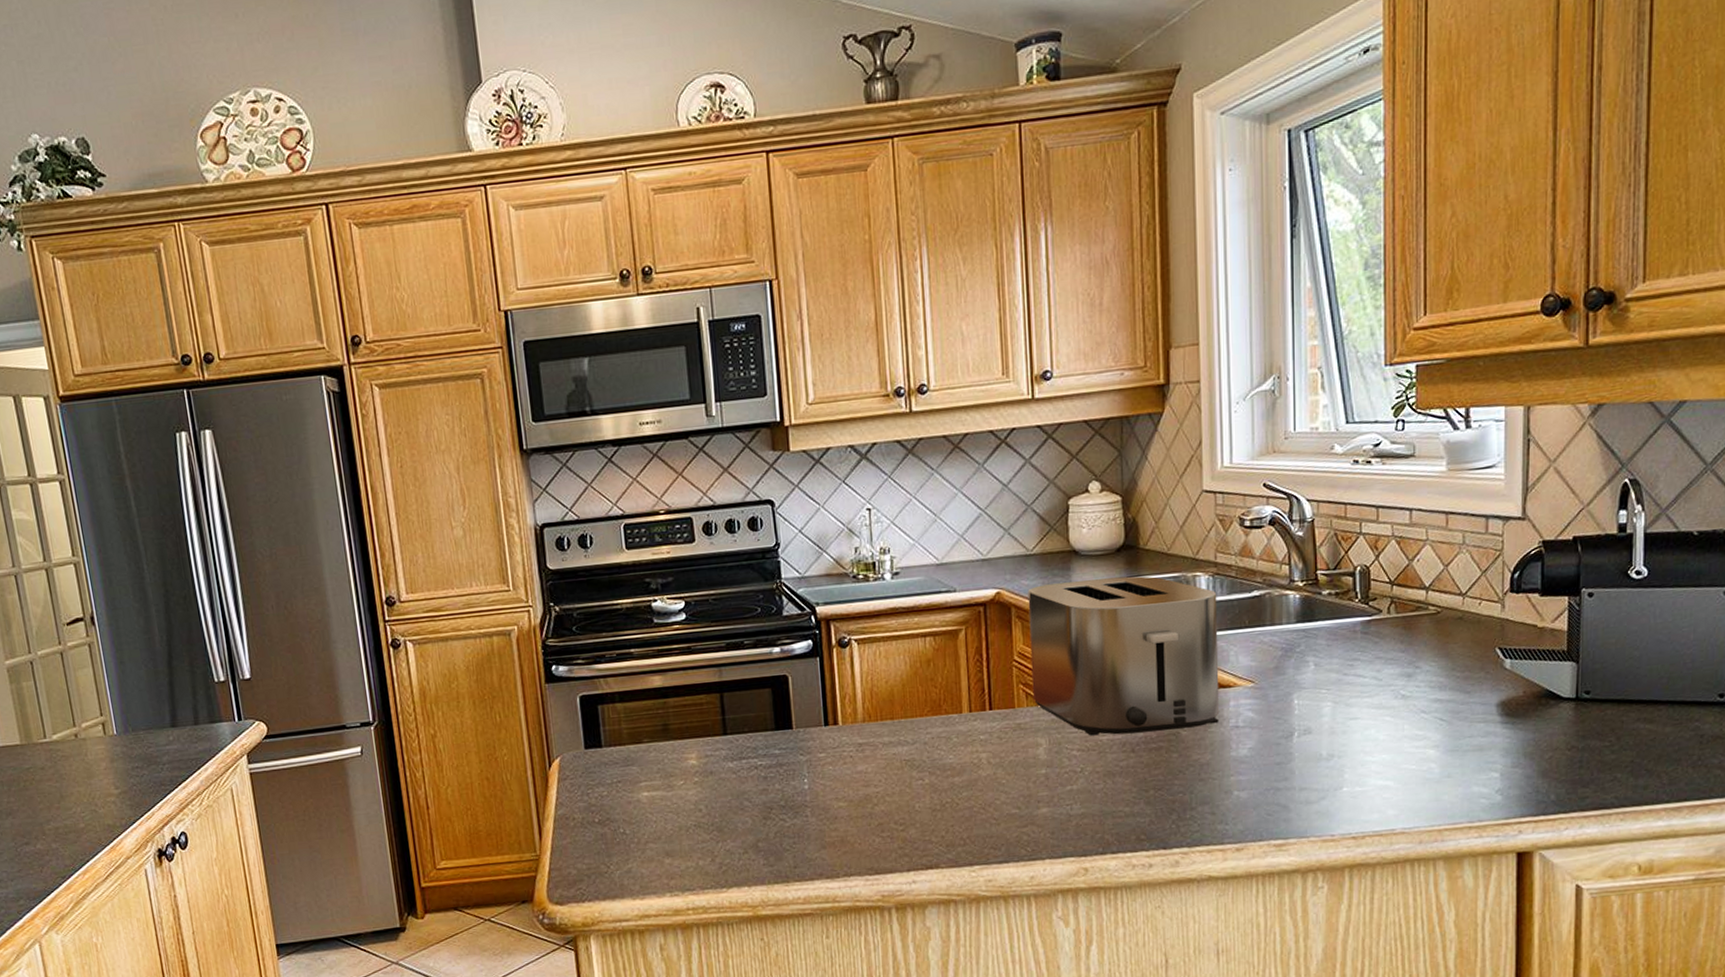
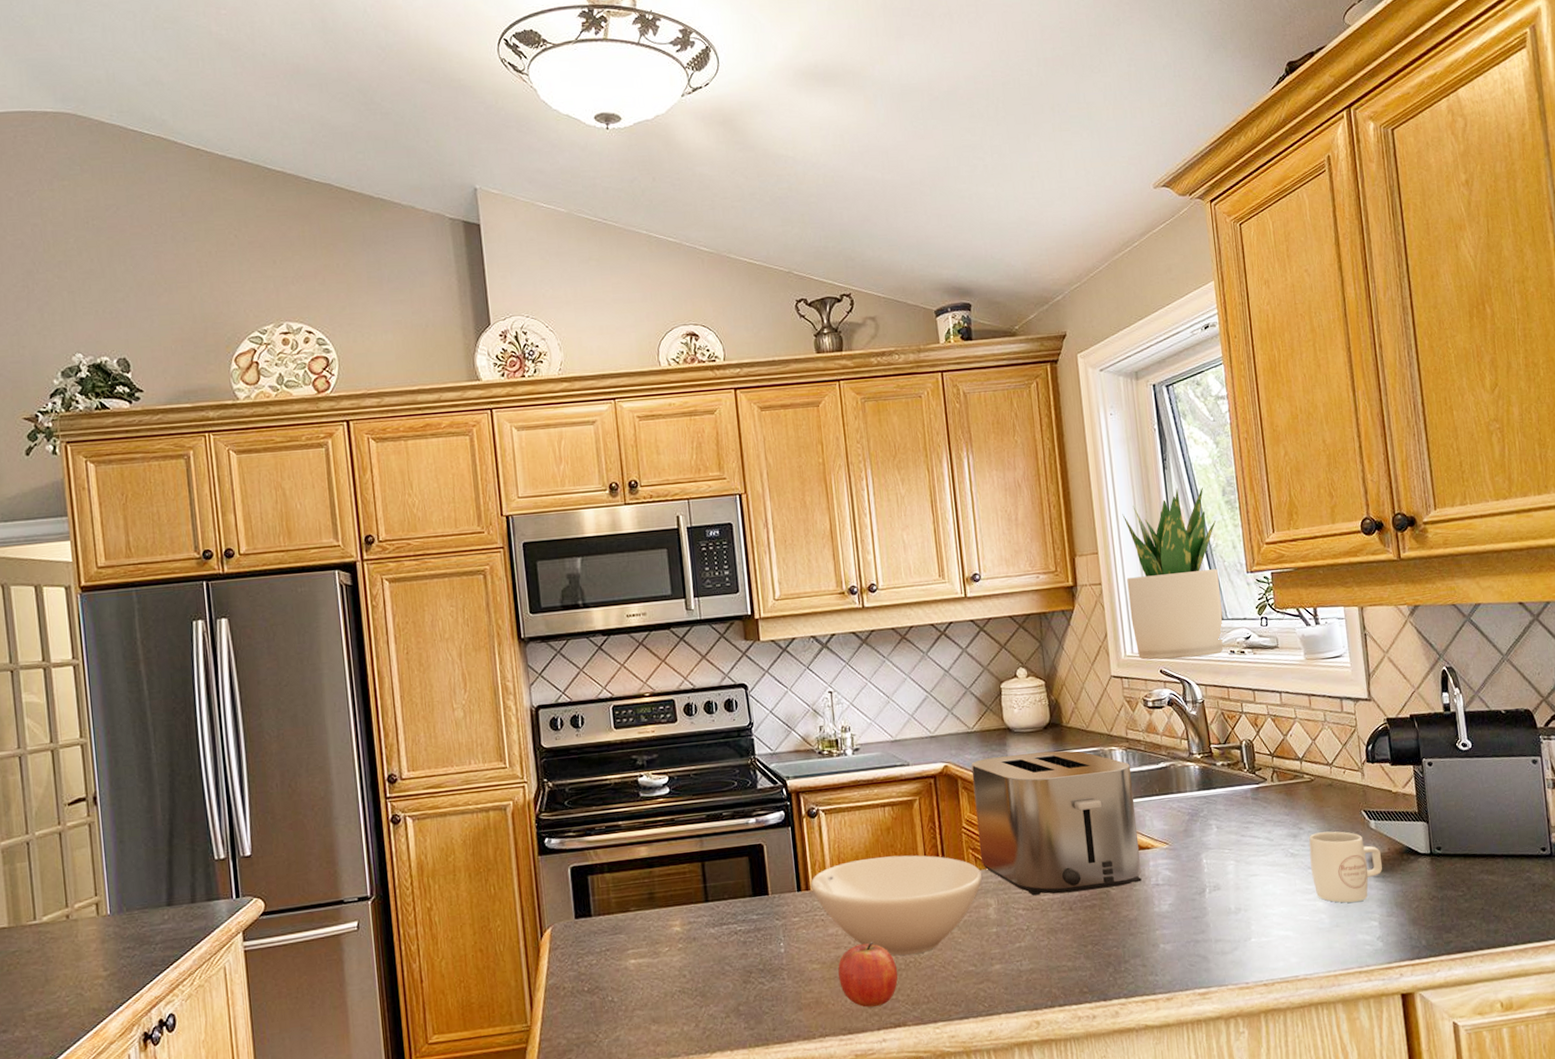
bowl: none [839,689,1034,796] -> present [810,855,983,956]
fruit: none [866,780,933,848] -> present [838,942,898,1008]
planter: none [1232,260,1353,472] -> present [1122,487,1224,660]
mug: none [1425,670,1514,752] -> present [1309,831,1383,903]

